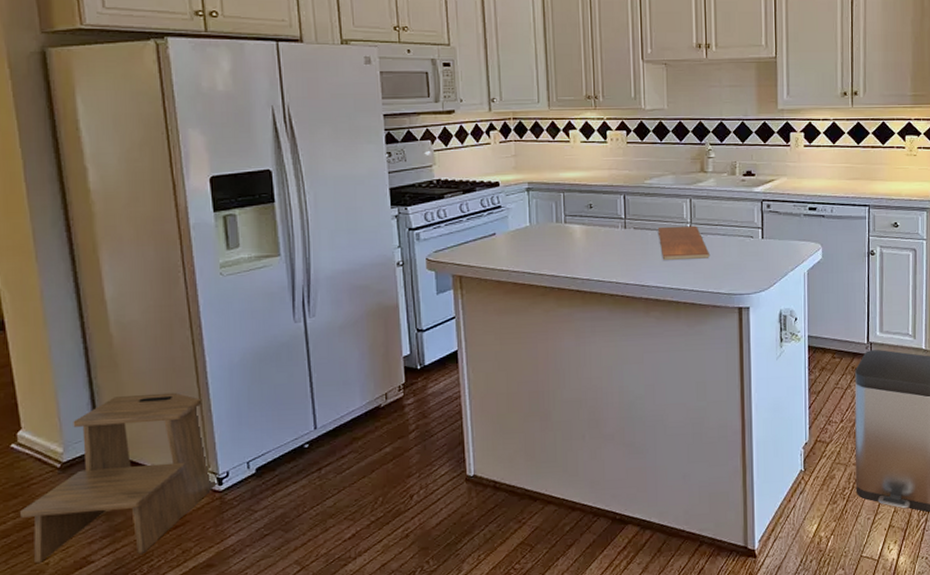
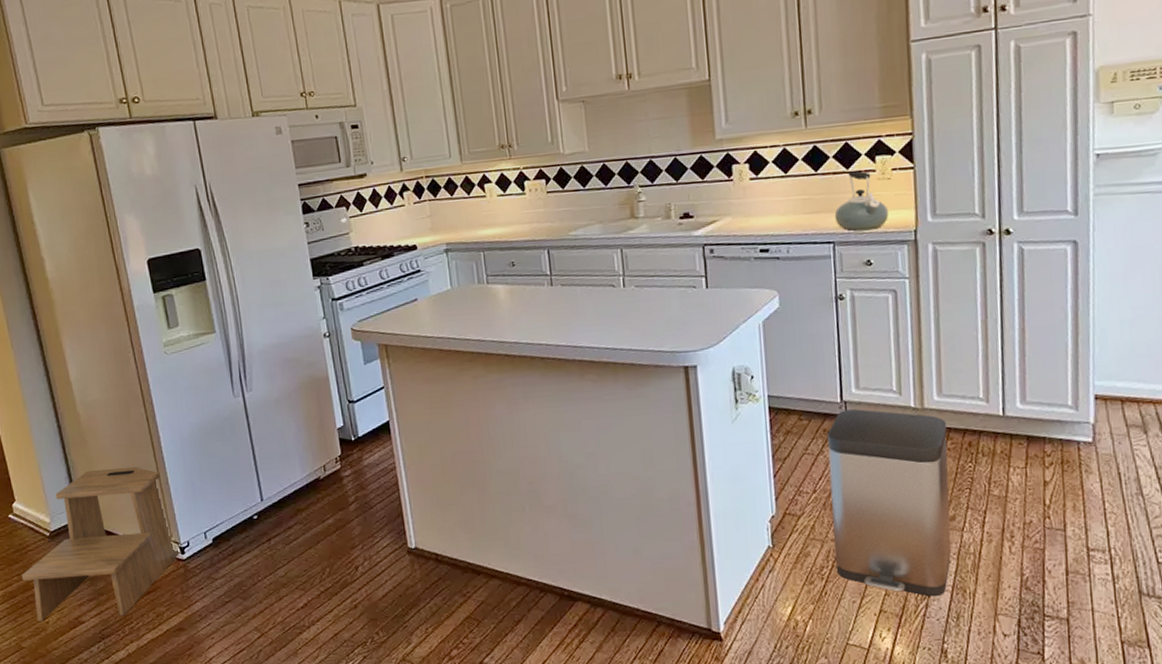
chopping board: present [657,225,711,261] -> none [587,278,649,319]
kettle: none [871,147,914,198] -> present [834,170,889,231]

